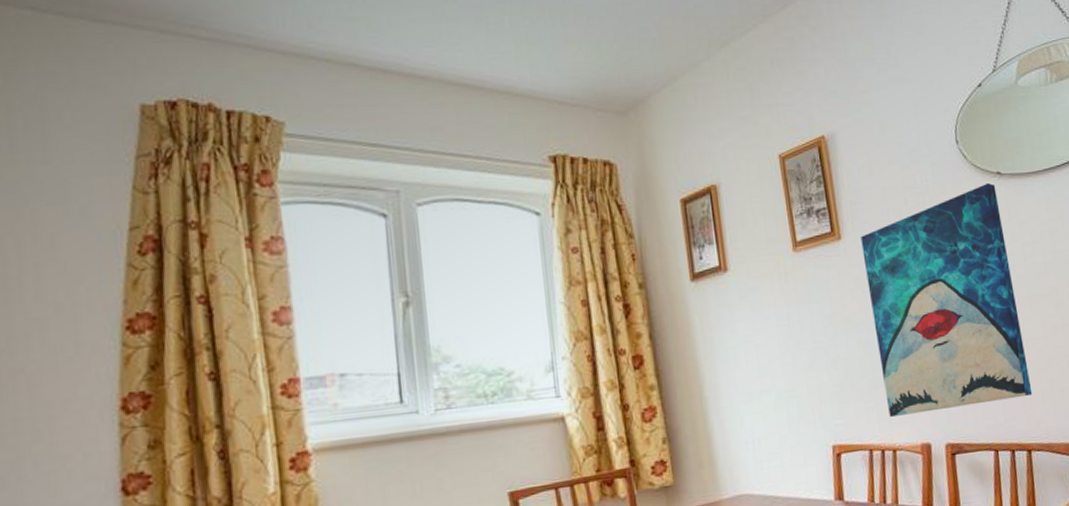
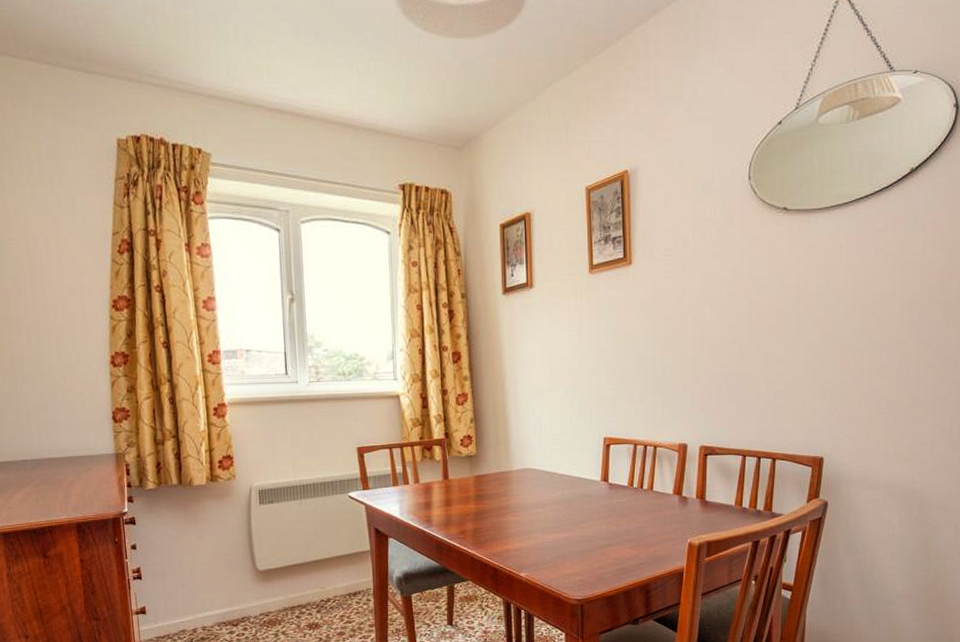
wall art: present [861,182,1033,417] -> none [649,217,785,419]

